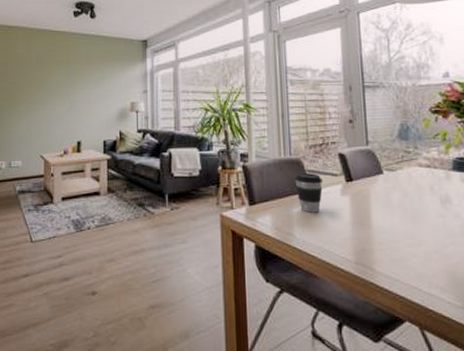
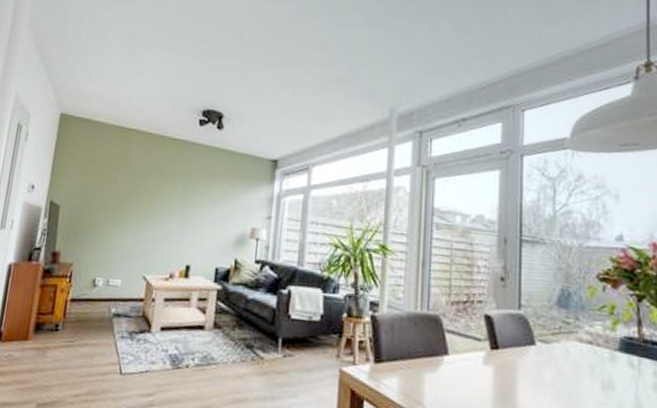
coffee cup: present [295,172,323,213] -> none [430,331,463,381]

